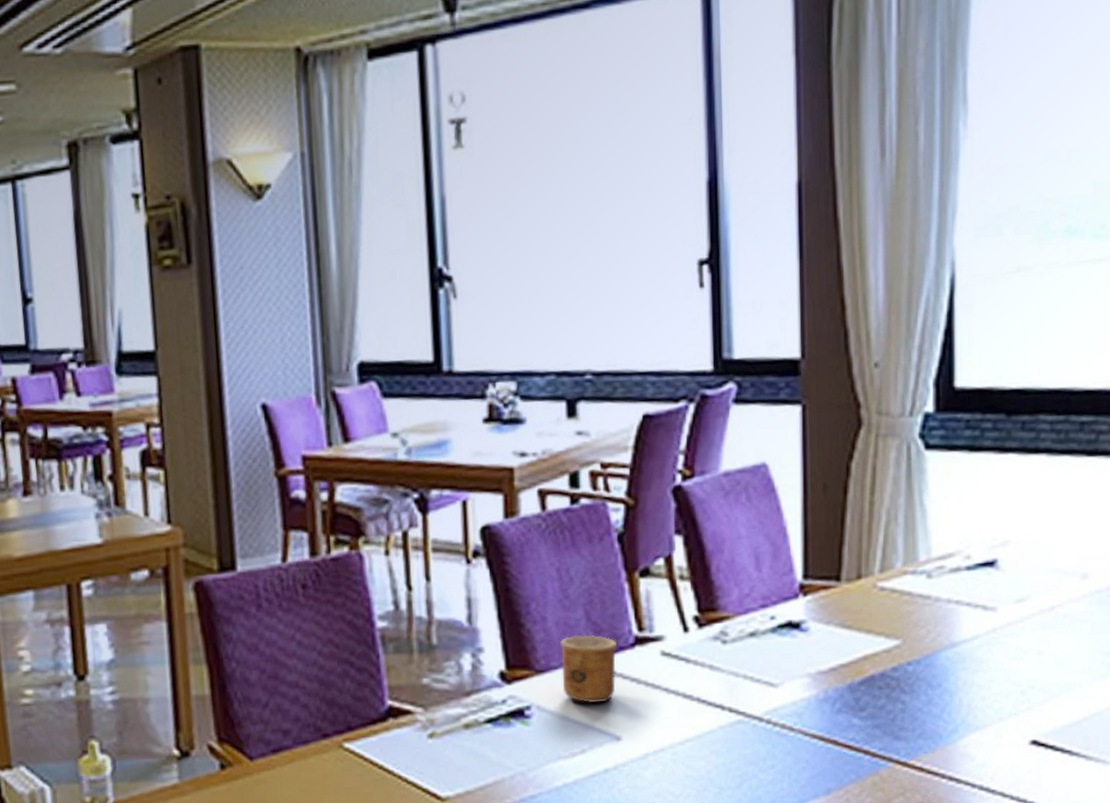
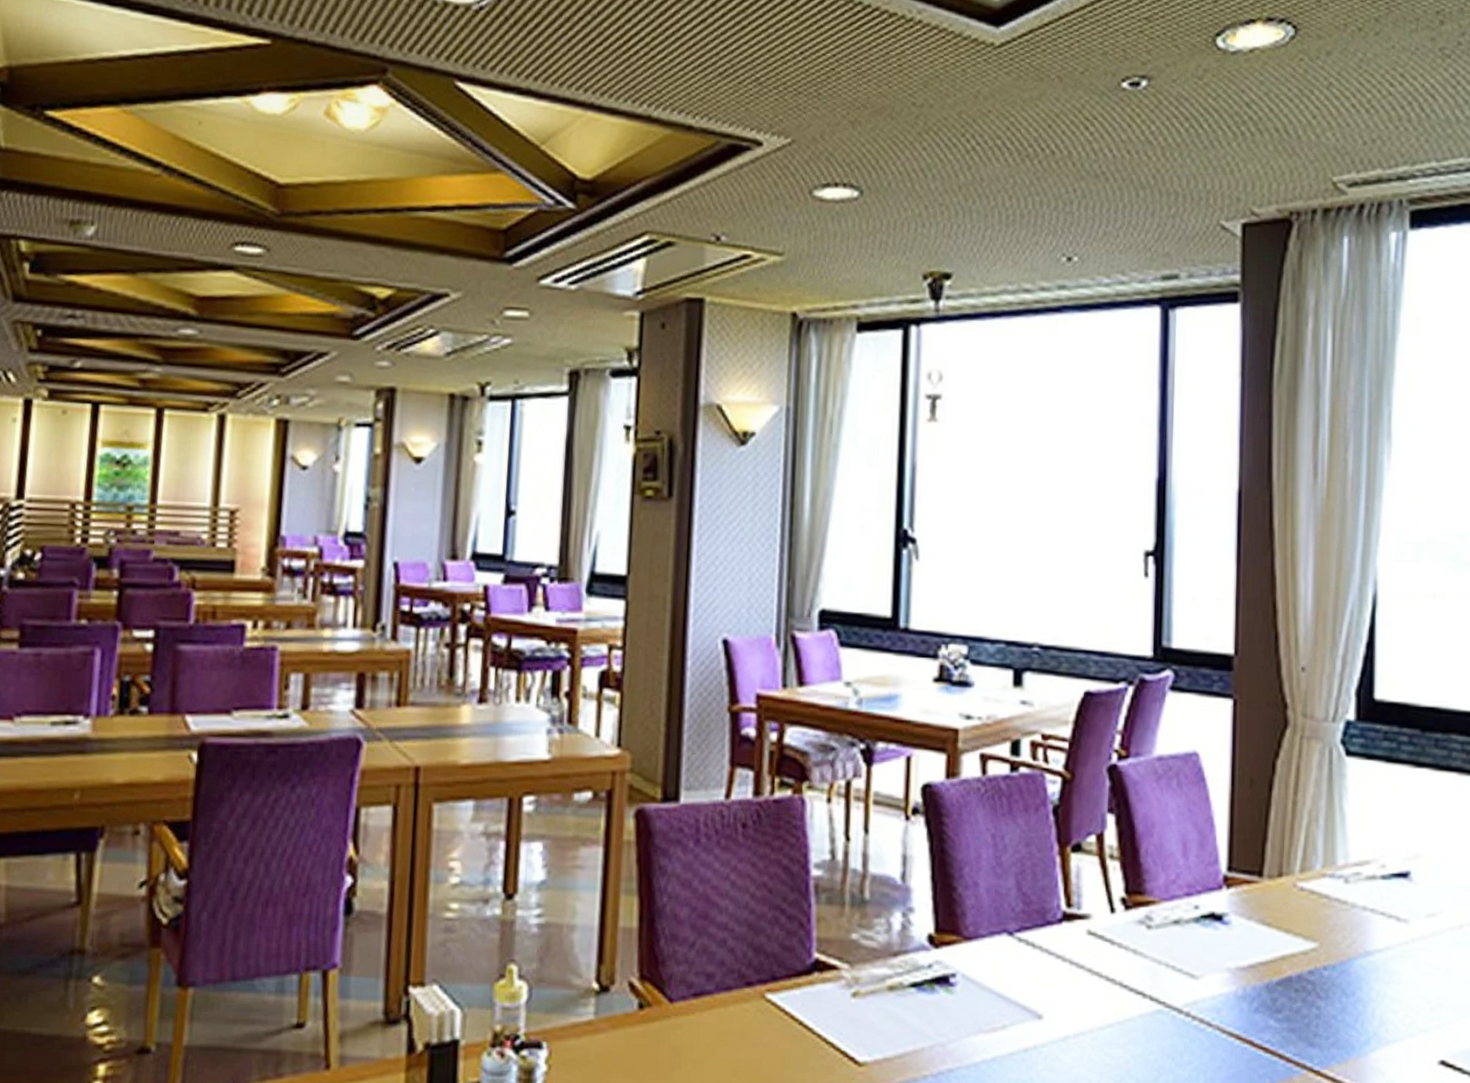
cup: present [560,635,618,704] -> none [989,905,1046,977]

